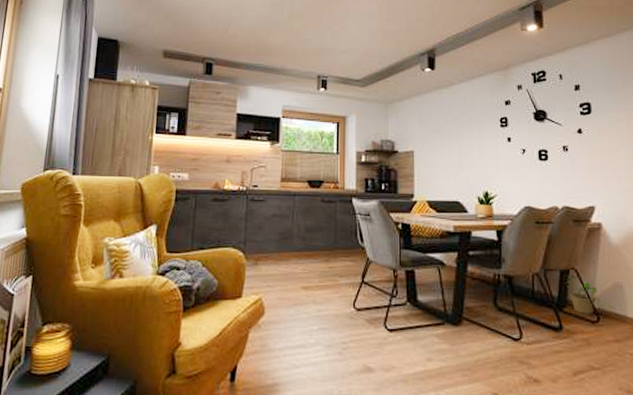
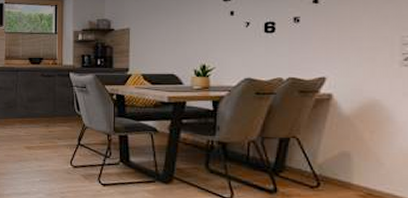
potted plant: present [565,275,598,314] -> none [284,143,320,180]

